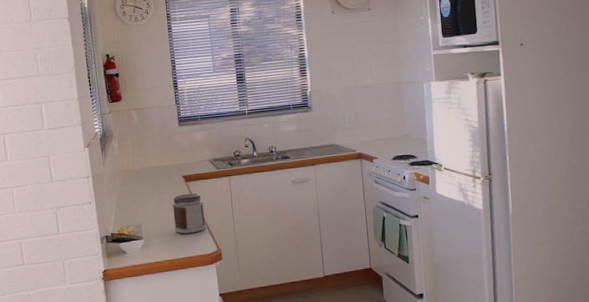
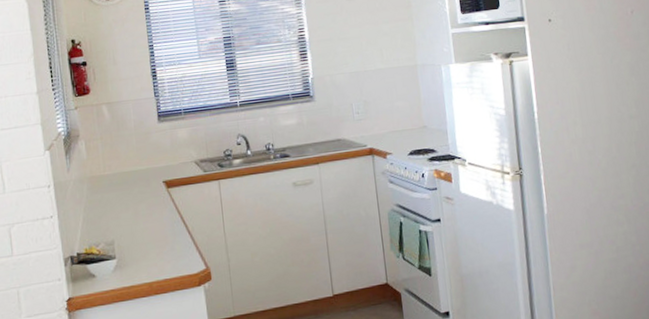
jar: present [172,193,206,234] -> none [151,201,192,251]

